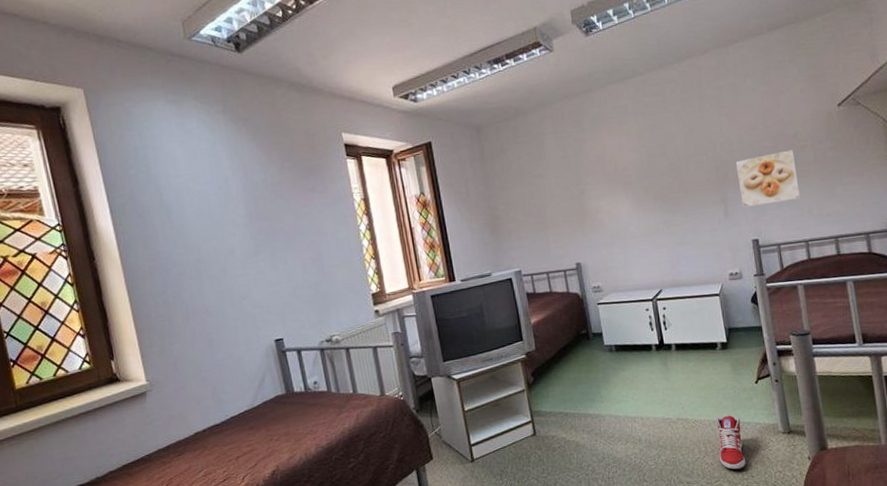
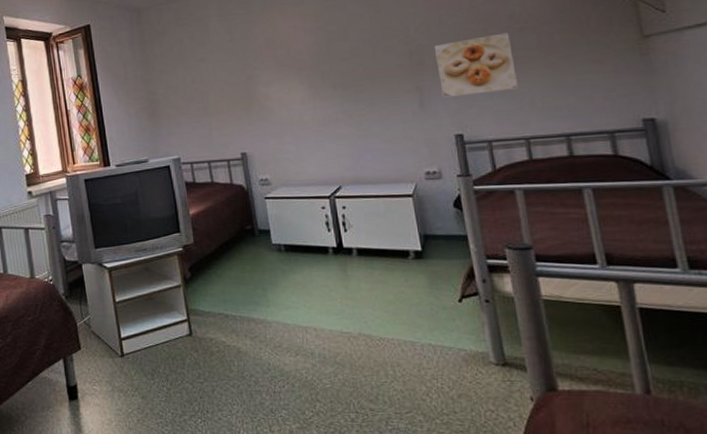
sneaker: present [716,416,746,470] -> none [407,337,447,401]

